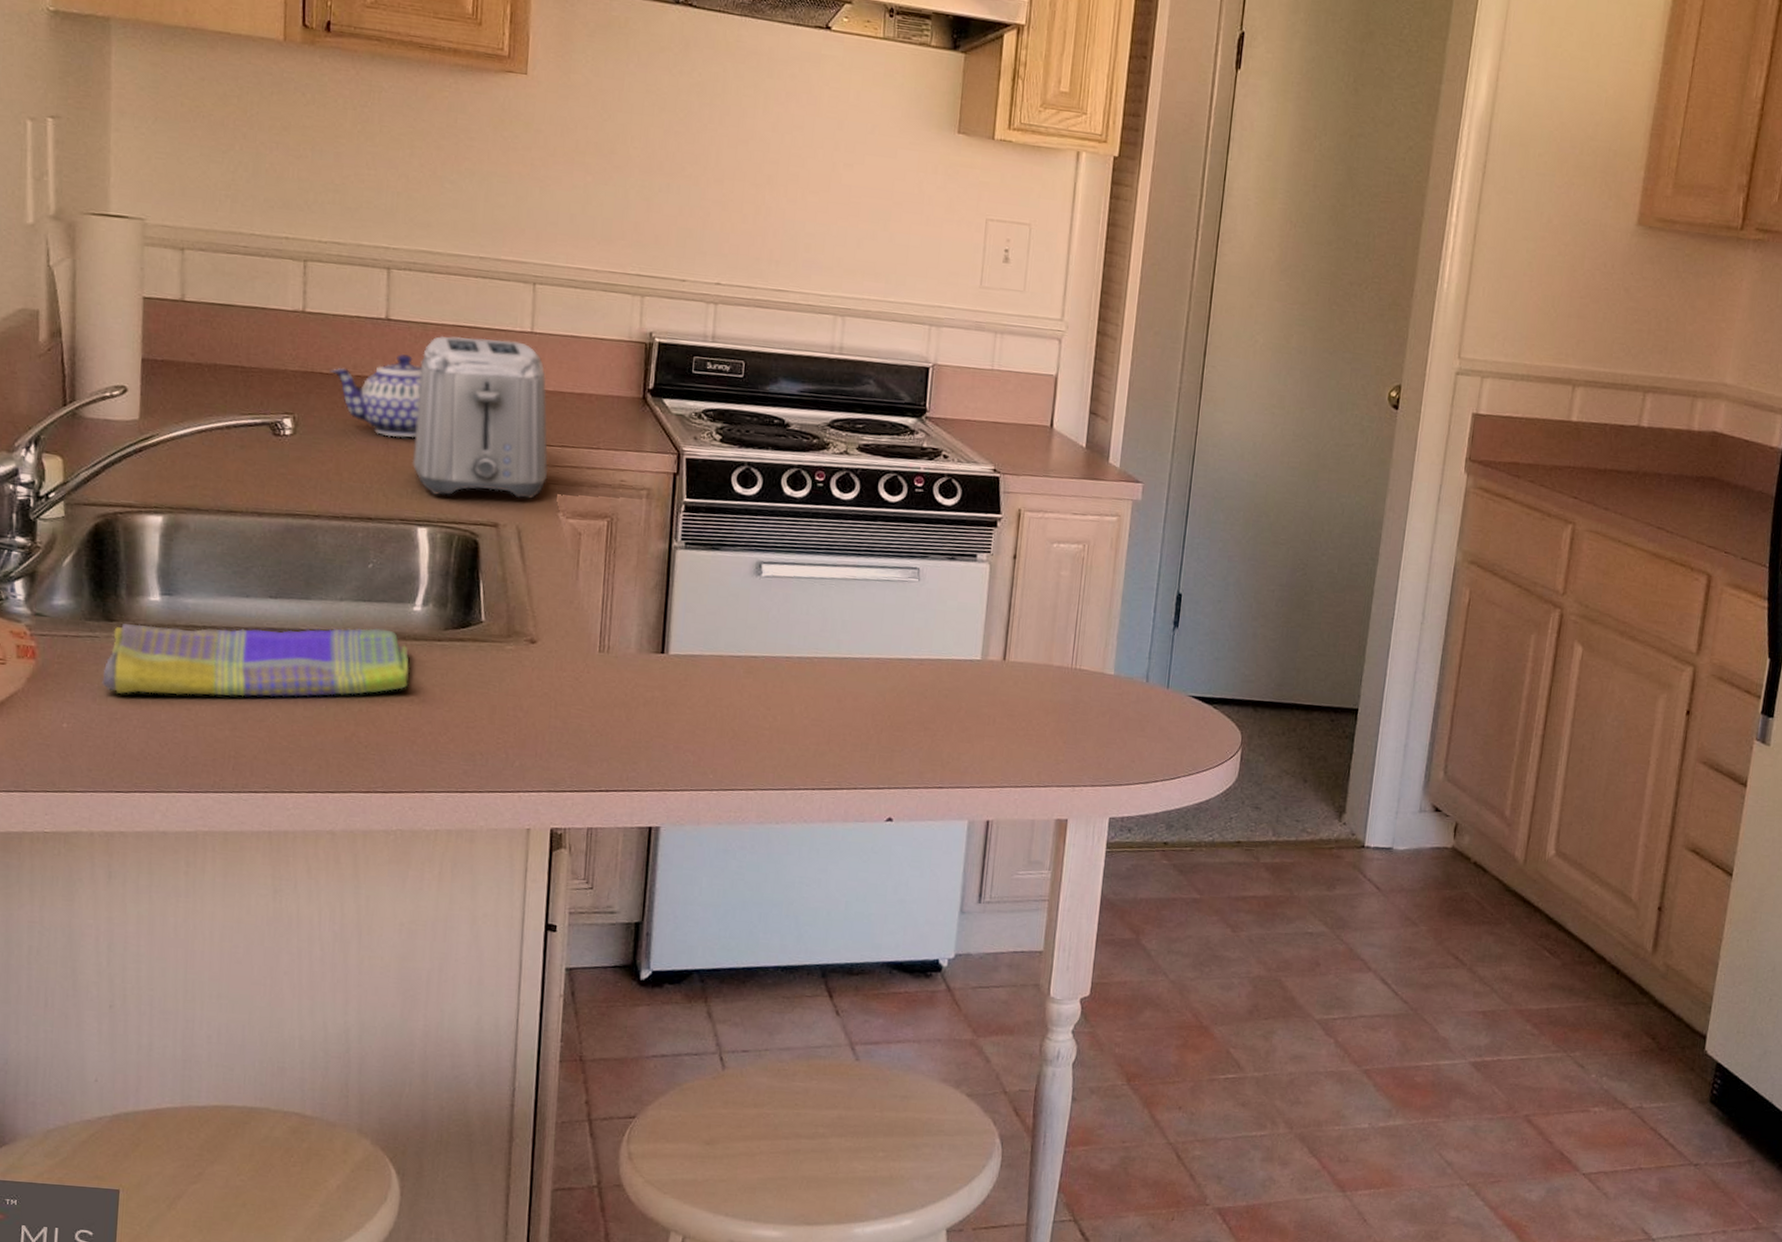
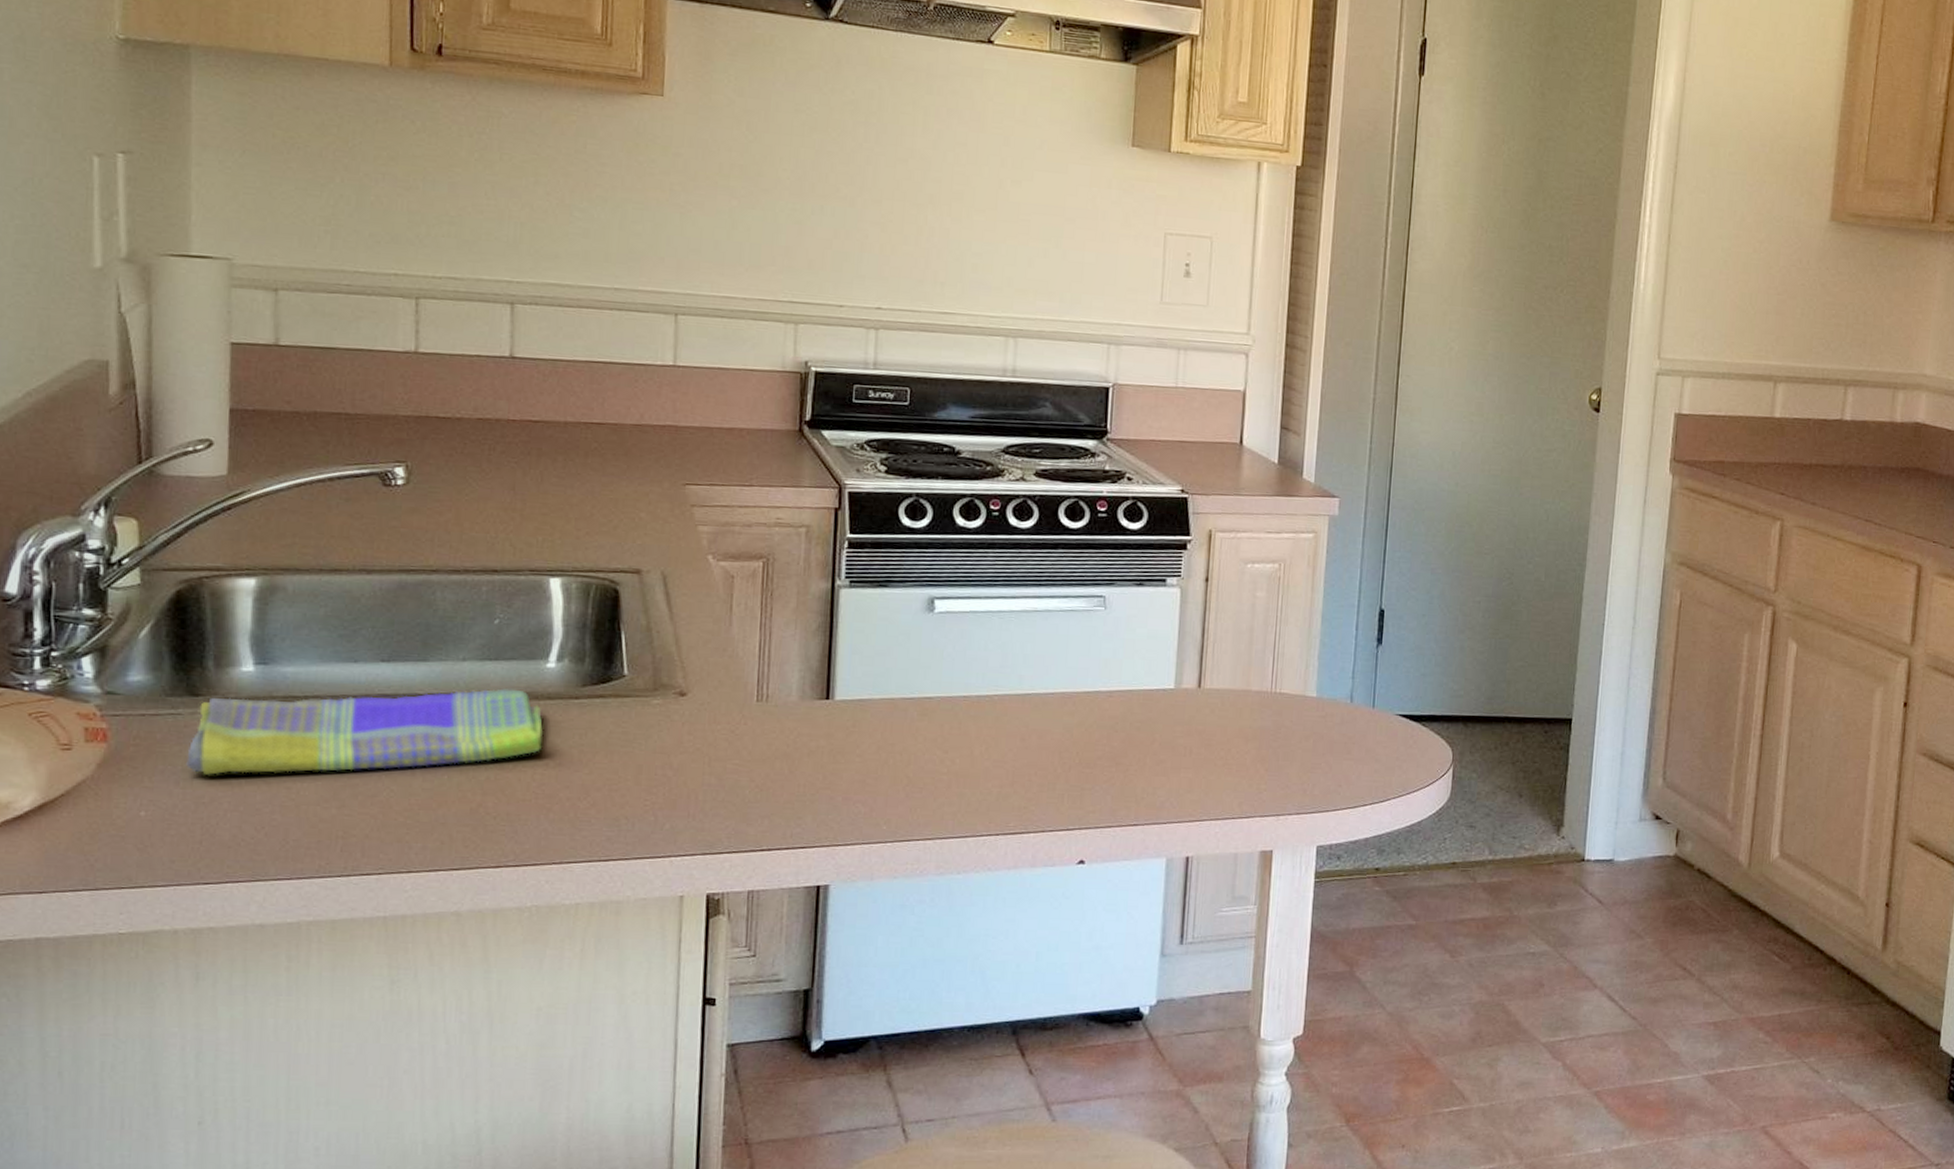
teapot: present [330,354,422,438] -> none [447,394,551,483]
toaster: present [411,335,548,499] -> none [542,372,696,542]

